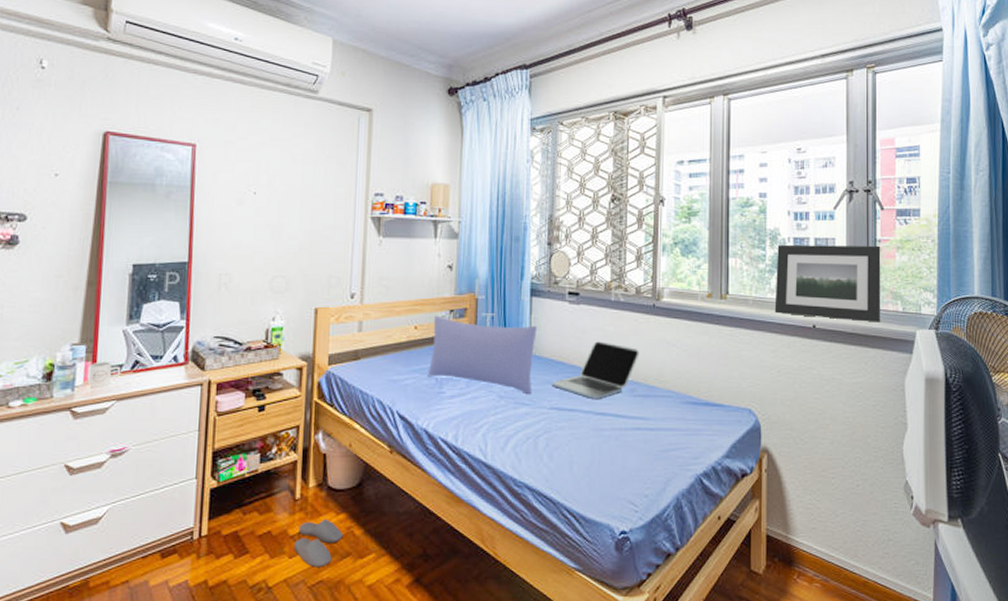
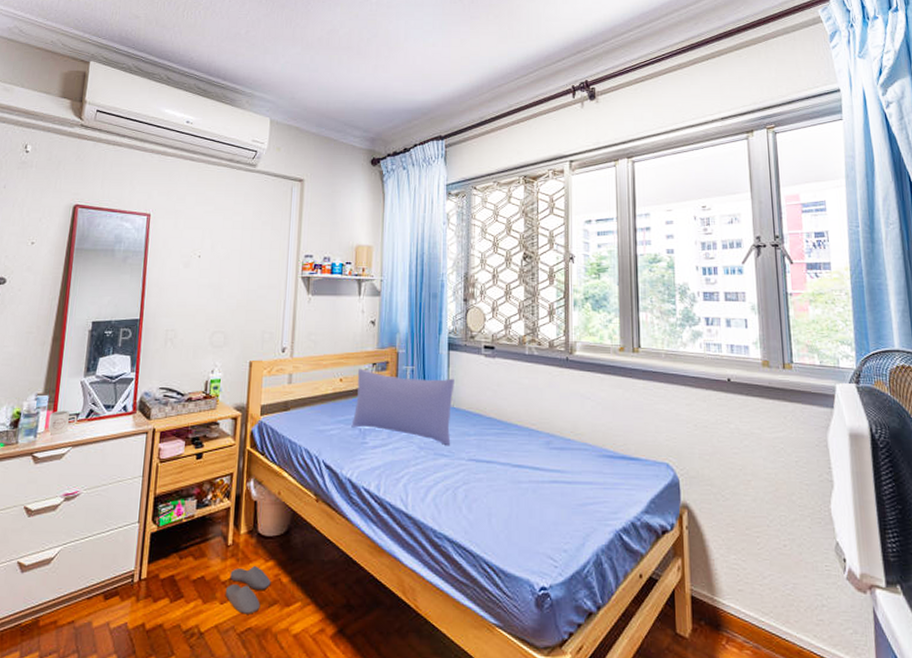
laptop: present [552,341,639,399] -> none [469,394,554,451]
picture frame: present [774,244,881,322] -> none [687,298,798,376]

